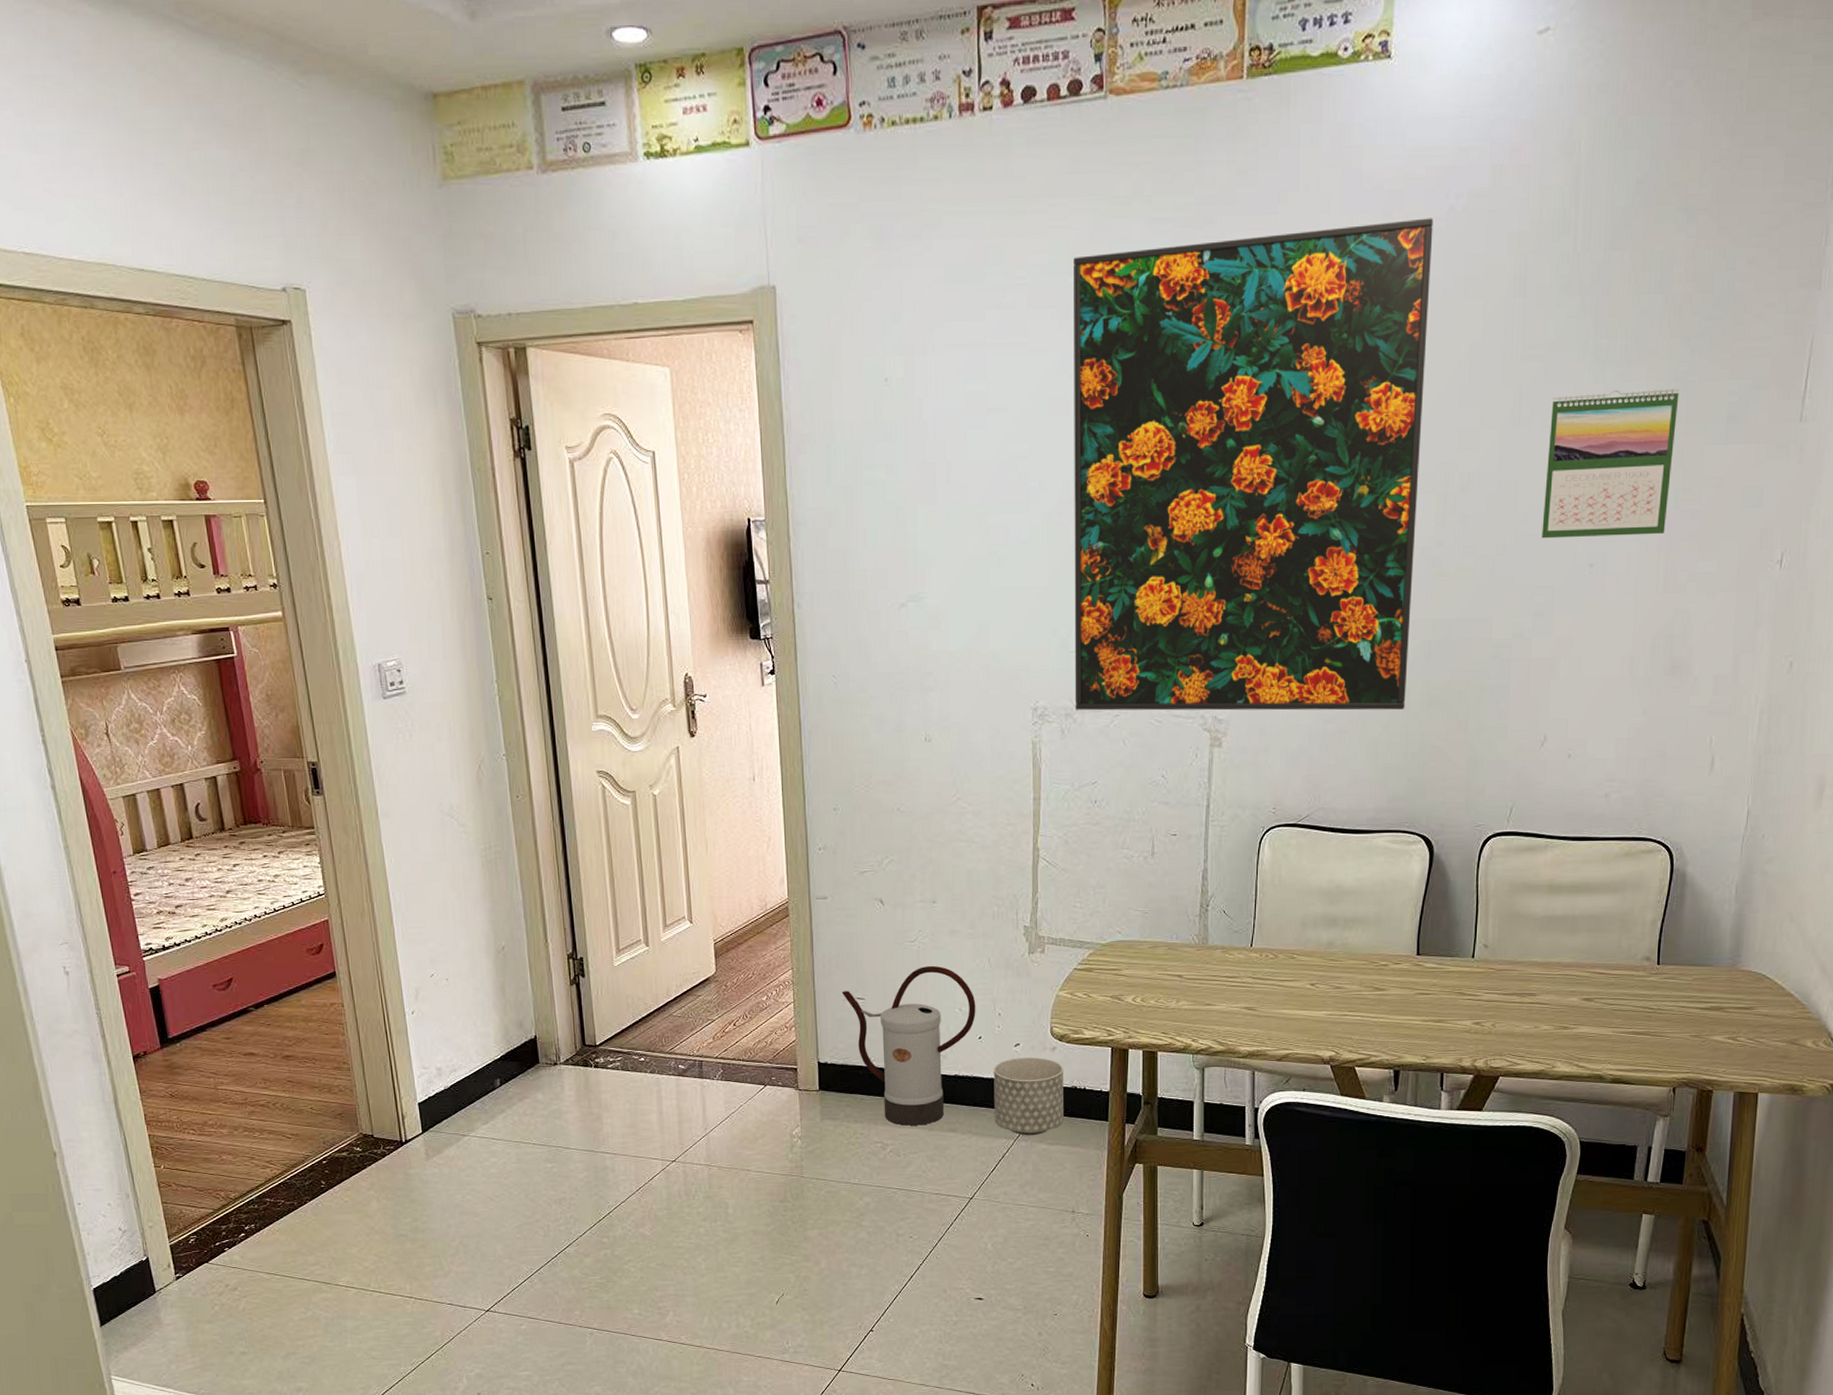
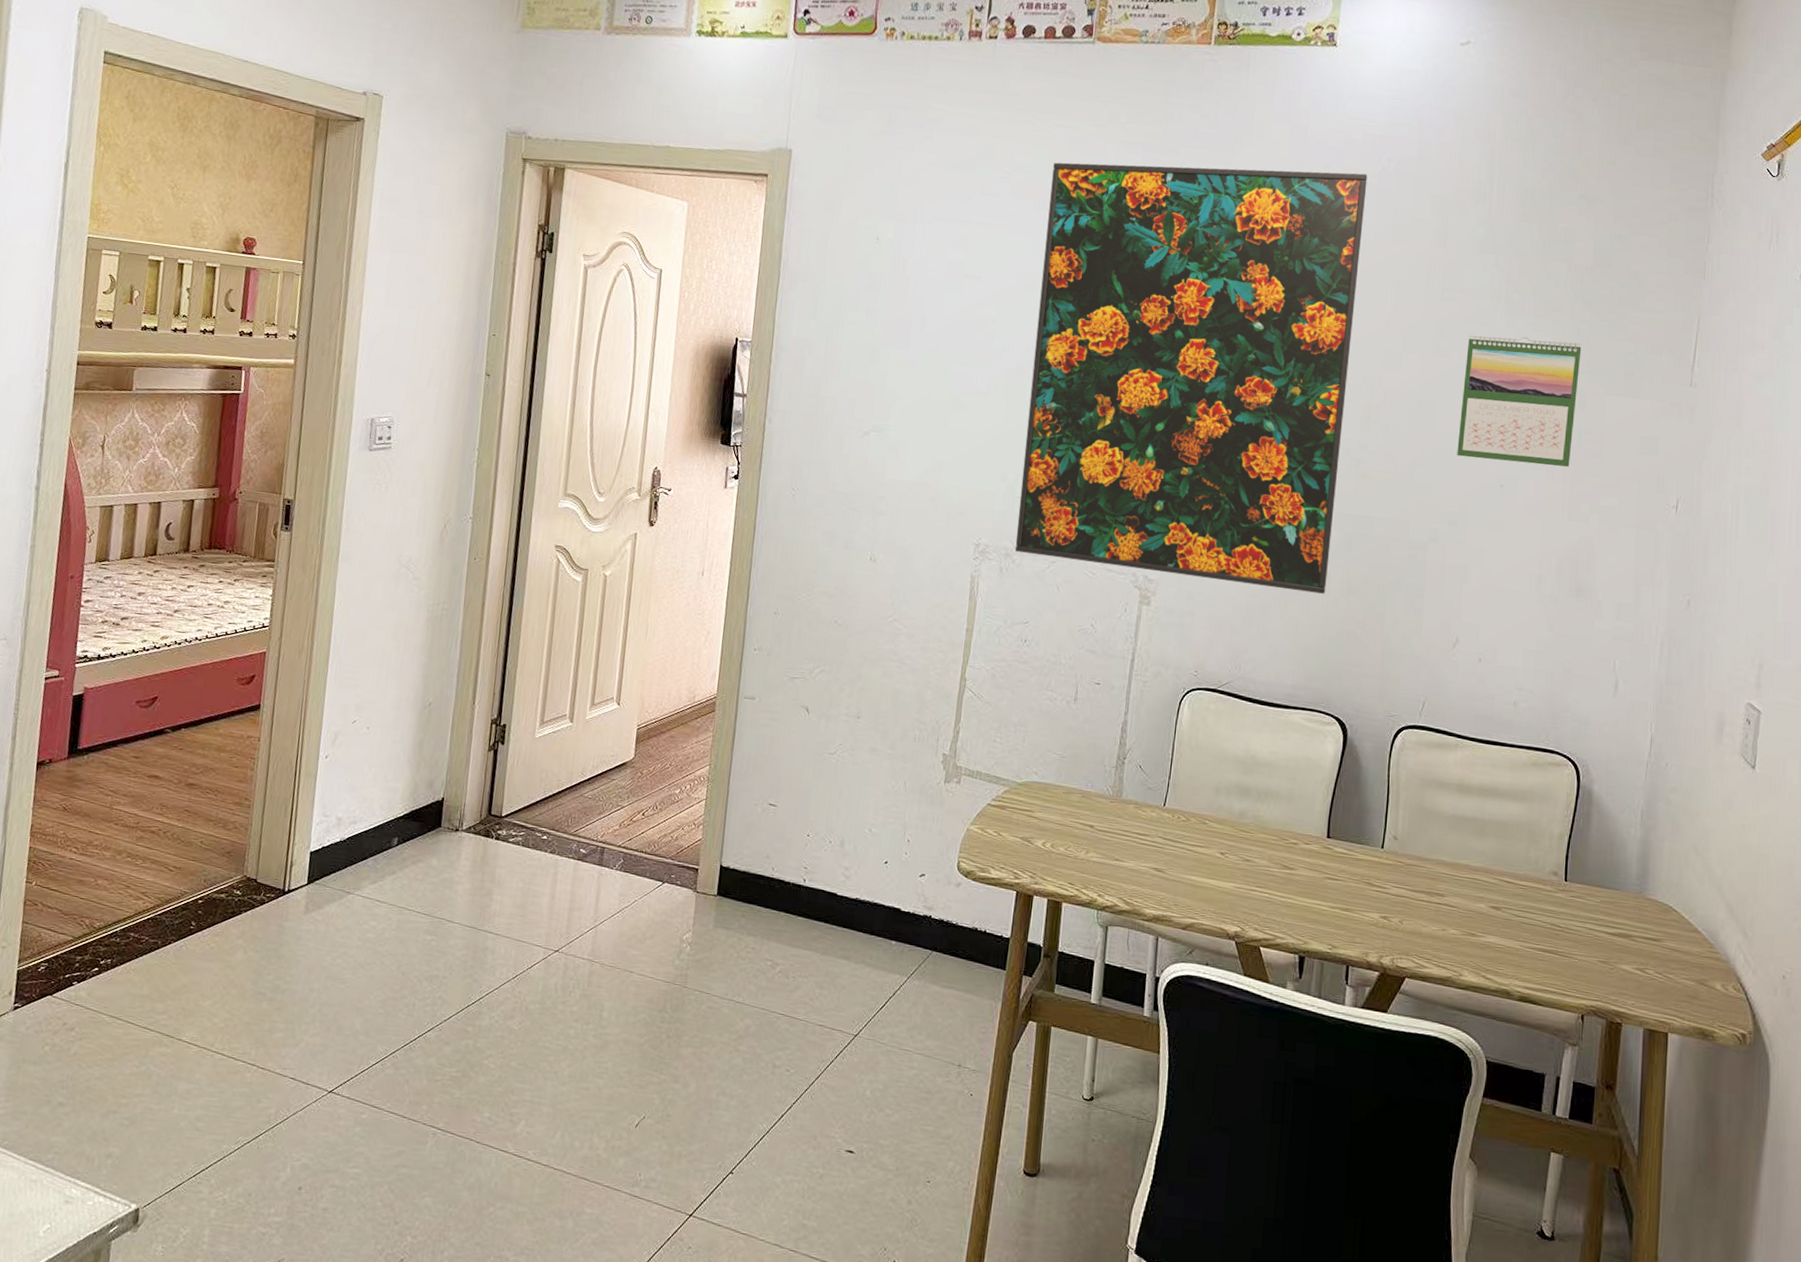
watering can: present [841,965,976,1126] -> none [754,780,887,948]
planter: present [993,1057,1063,1136] -> none [890,888,966,976]

